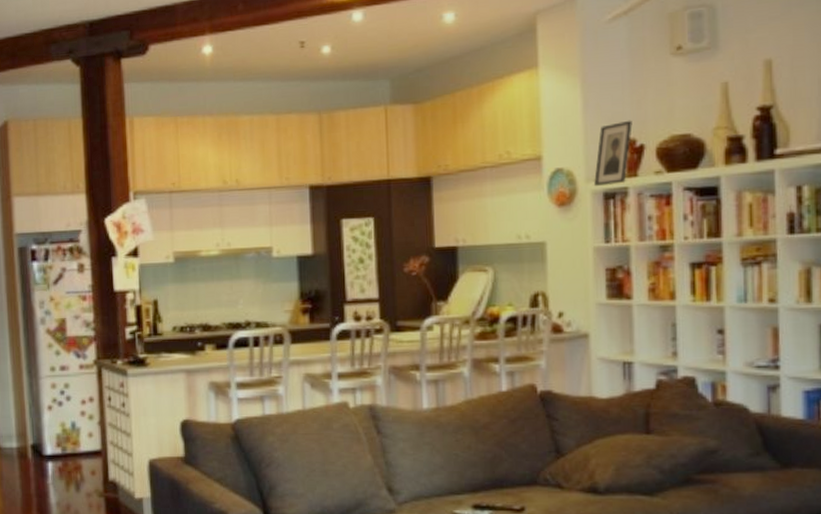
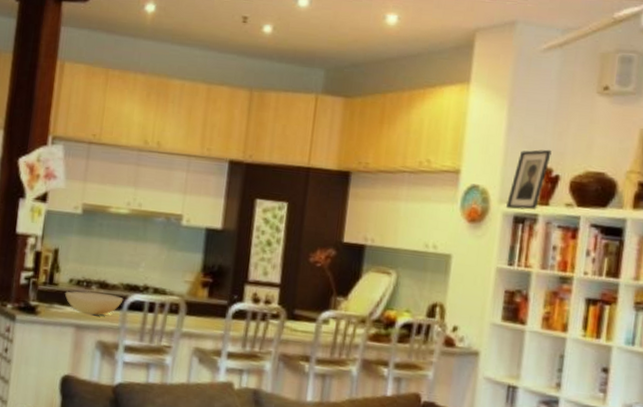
bowl: none [170,335,228,359] -> present [64,290,124,316]

